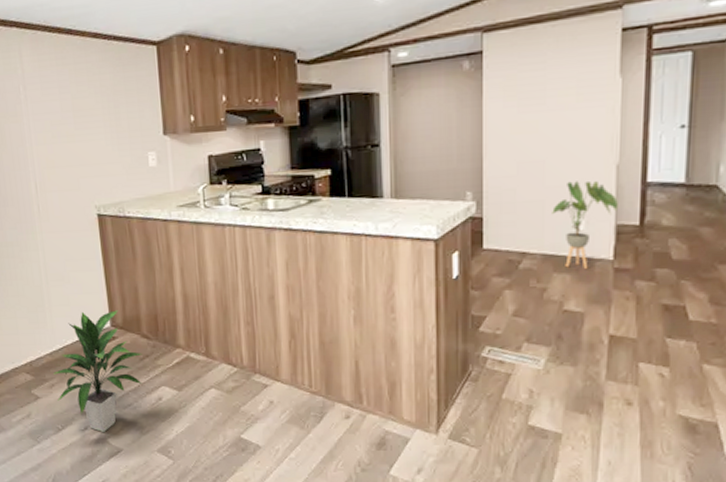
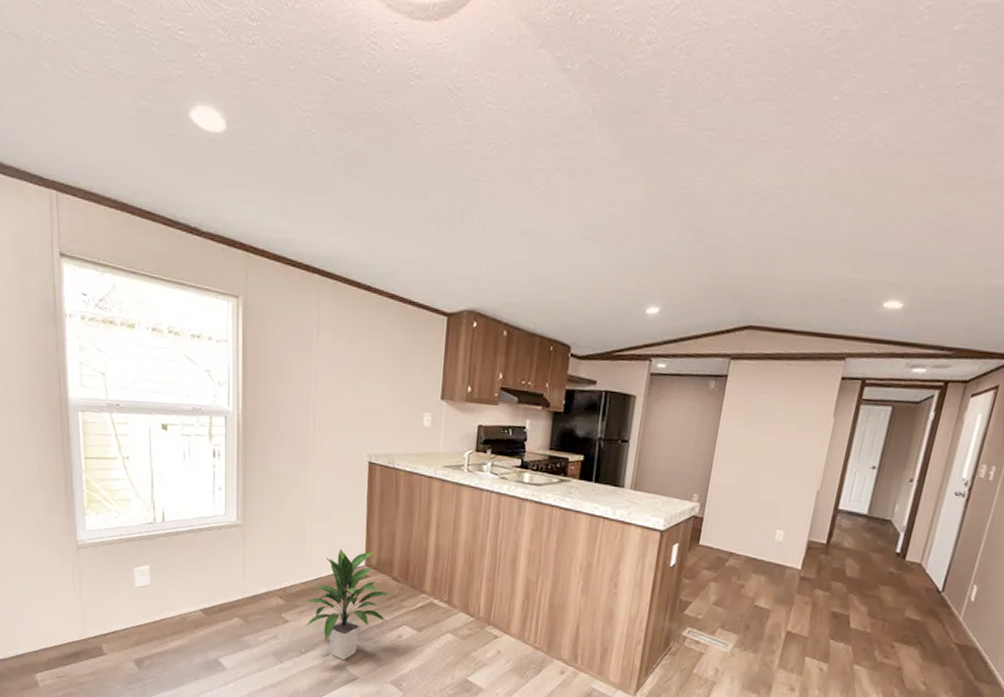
house plant: present [552,181,618,269] -> none [759,498,813,574]

